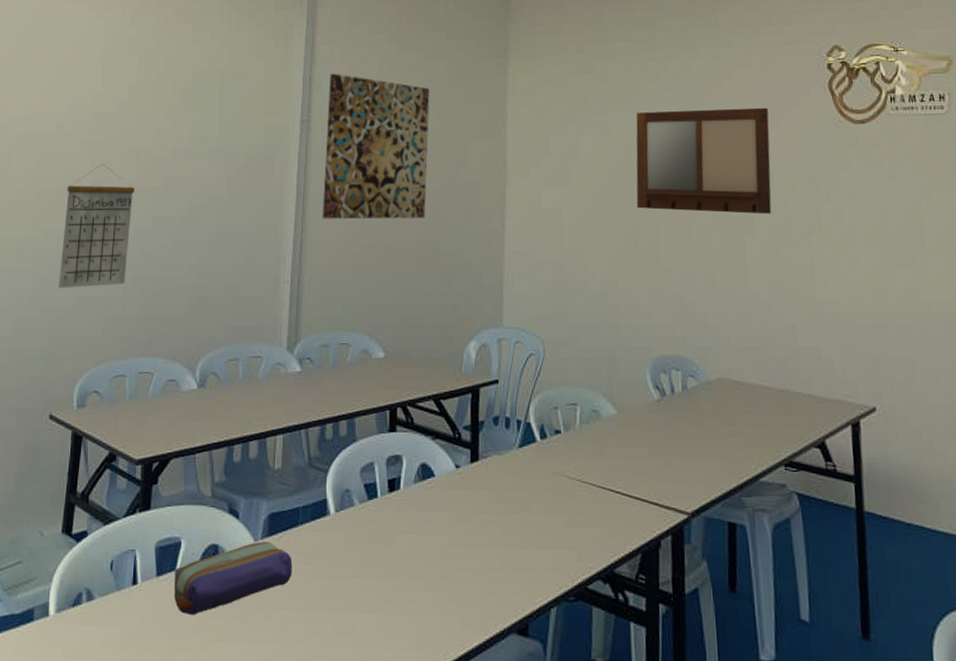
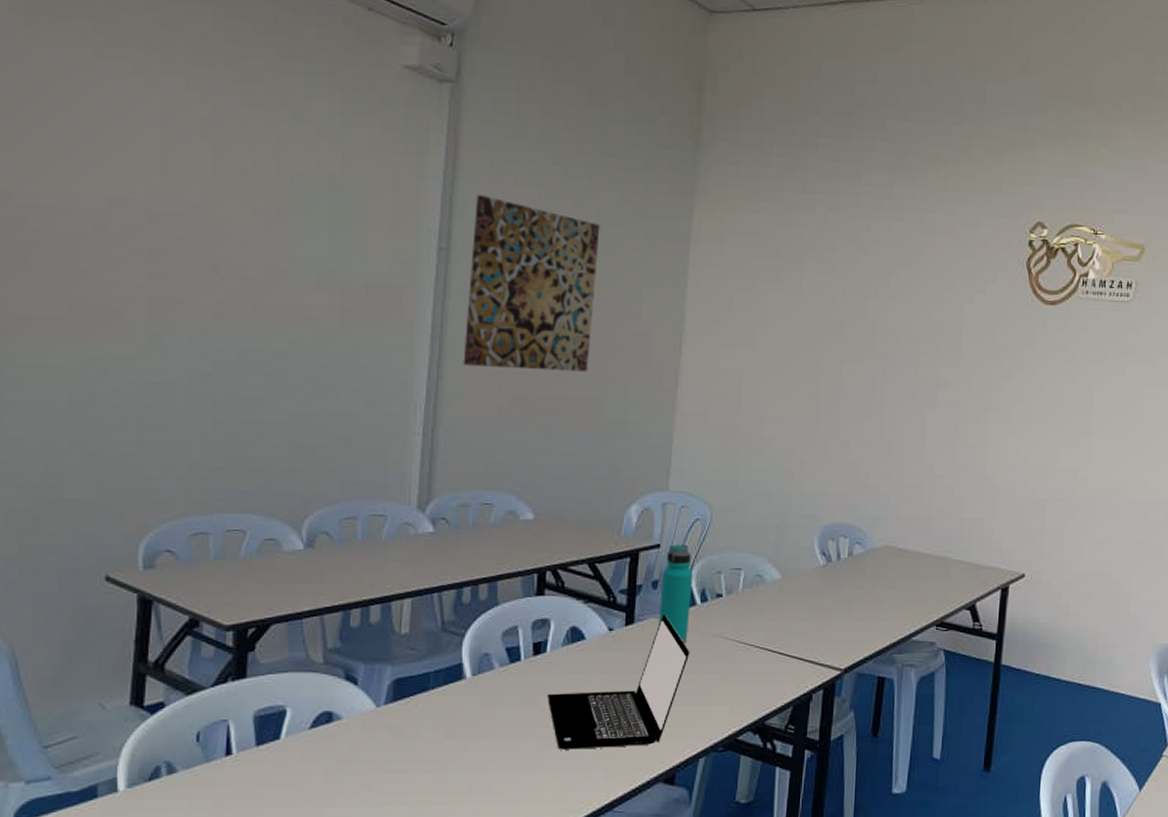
calendar: present [58,164,135,288] -> none [109,280,213,430]
pencil case: present [174,542,292,616] -> none [279,707,421,783]
laptop computer: none [403,450,534,593] -> present [547,613,690,750]
water bottle: none [501,380,531,482] -> present [658,544,693,643]
writing board: present [636,107,772,215] -> none [821,274,966,389]

